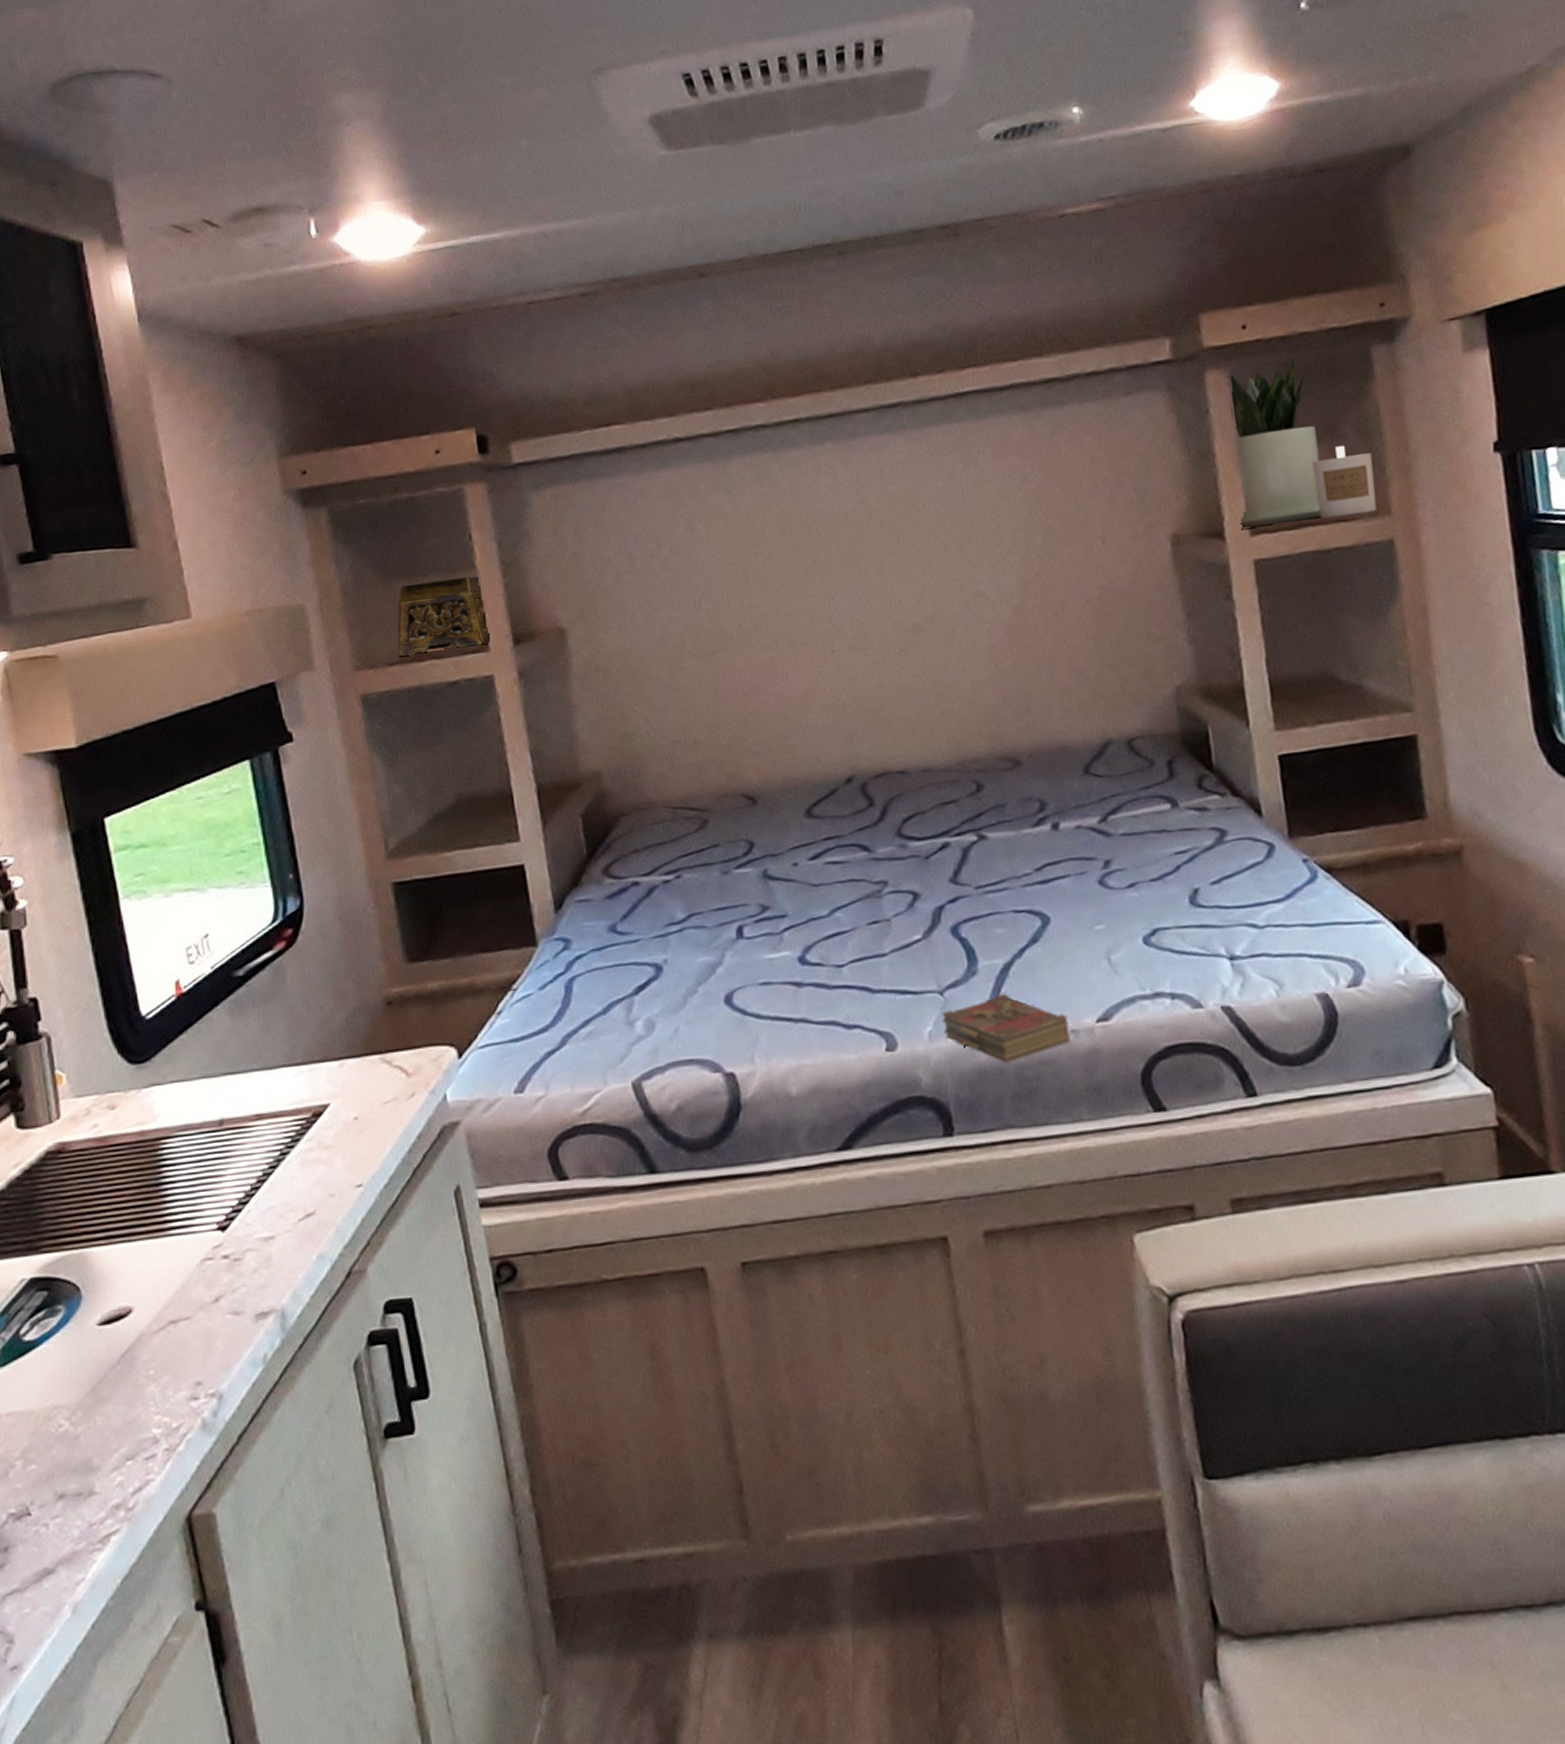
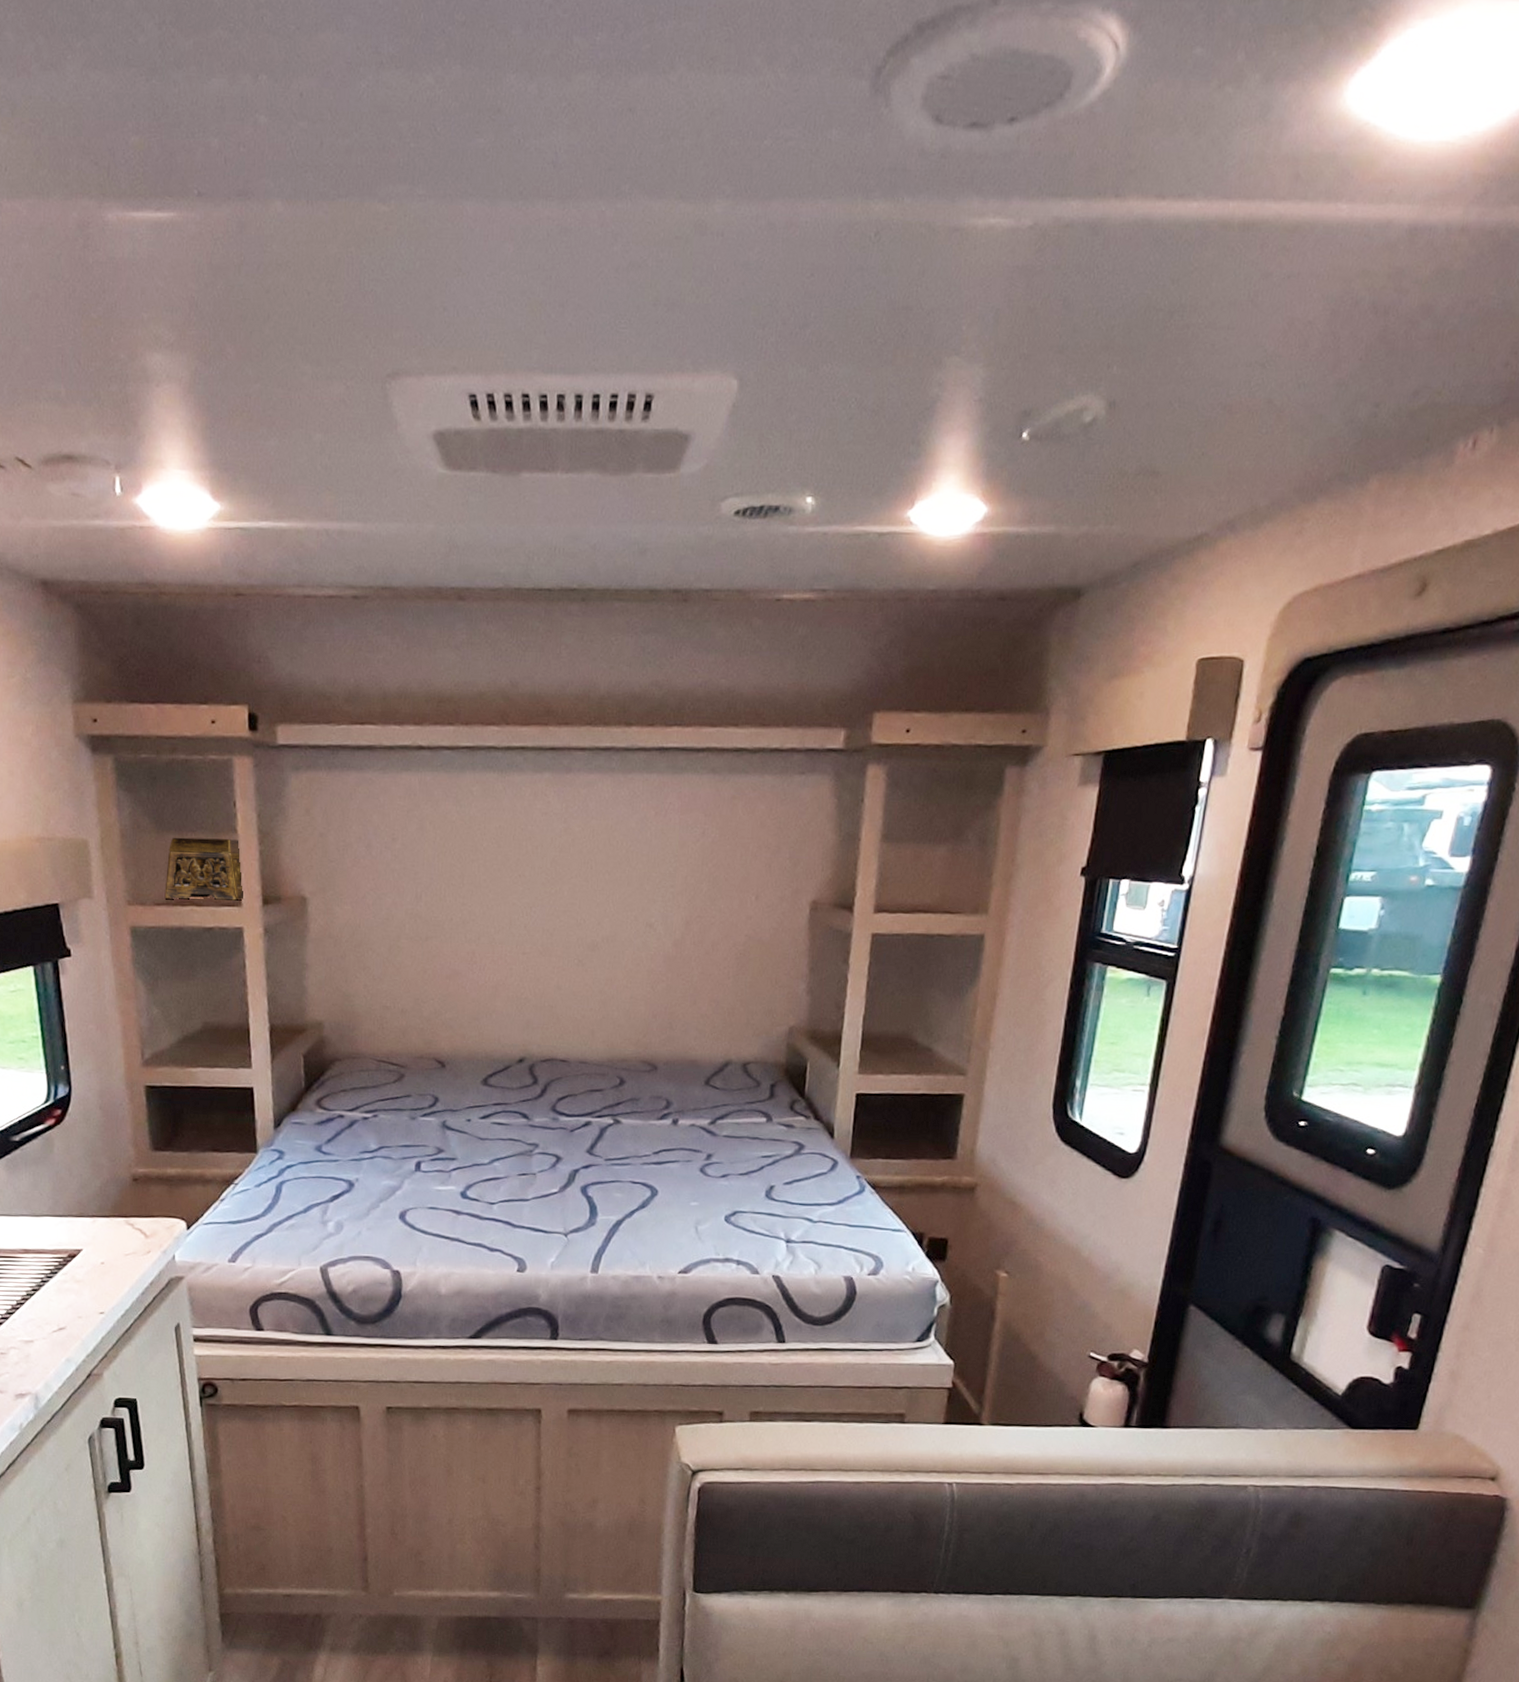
book: present [941,994,1071,1064] -> none [563,1242,658,1294]
planter: present [1228,358,1321,529] -> none [868,765,951,908]
candle: present [1311,446,1378,520] -> none [931,849,985,910]

